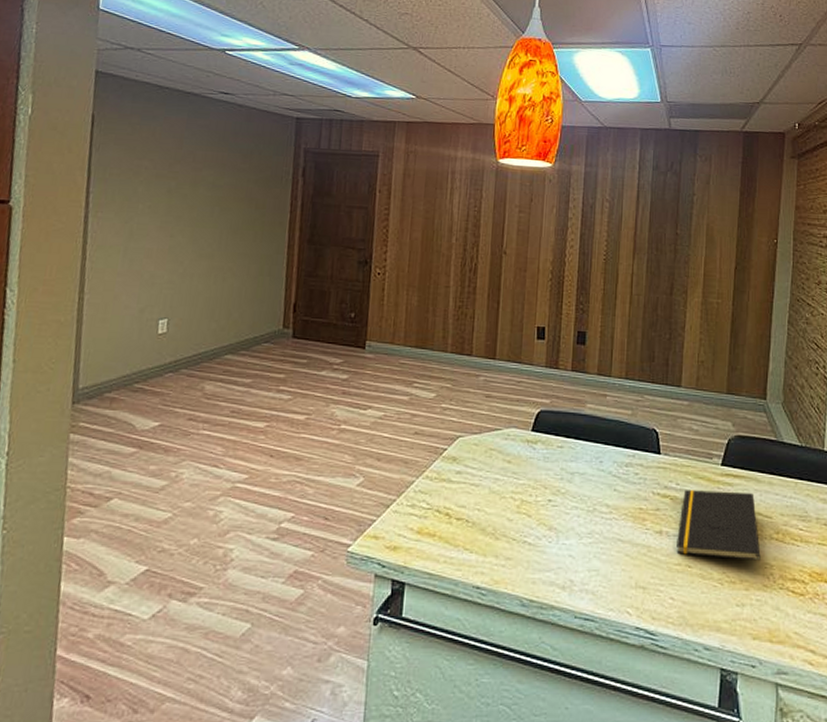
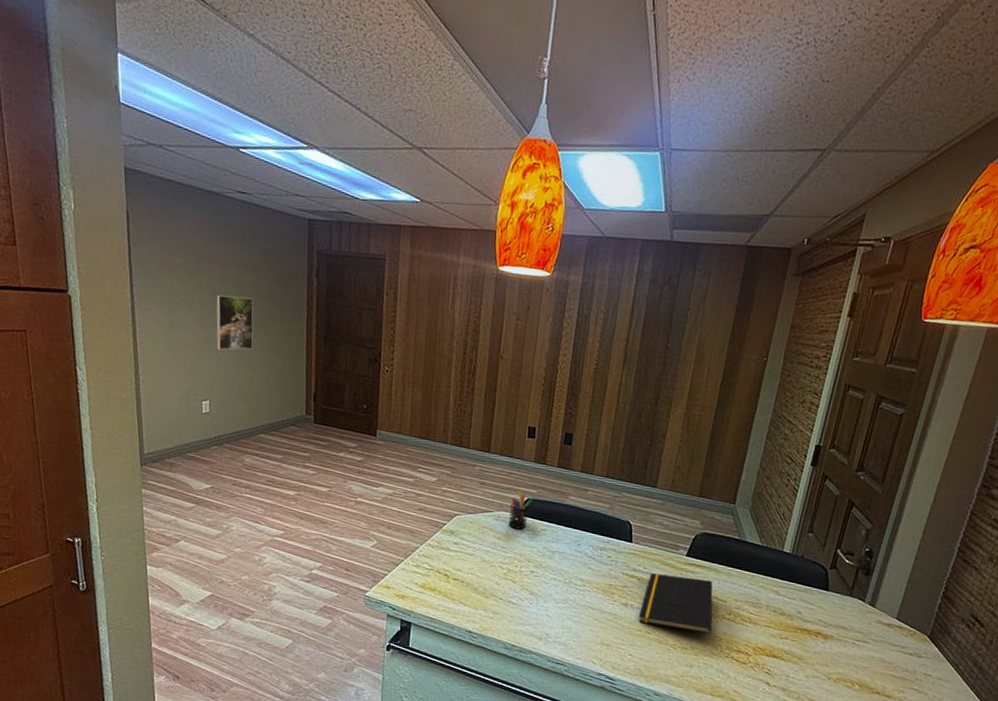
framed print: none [182,199,230,260] -> present [216,295,254,351]
pen holder: none [519,402,547,449] -> present [508,491,534,530]

